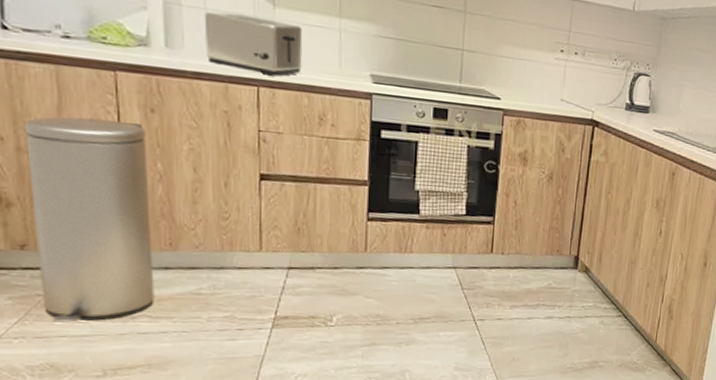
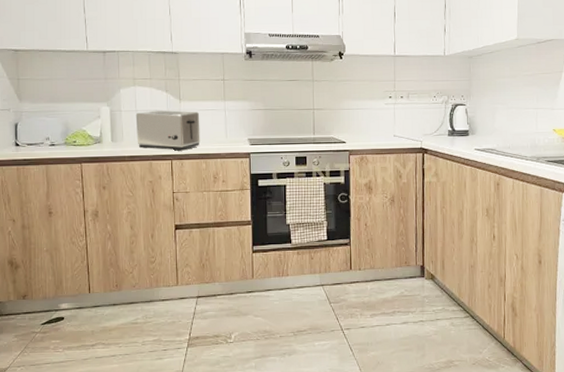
pedal bin: present [24,116,154,324] -> none [27,198,107,354]

